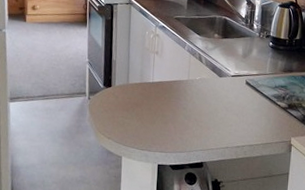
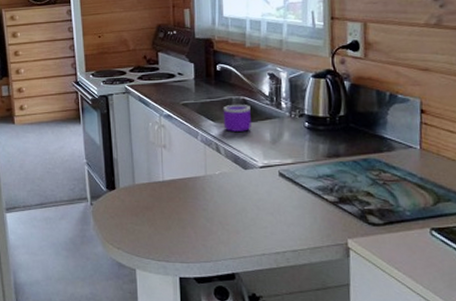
mug: none [207,23,230,46] -> present [223,105,251,132]

